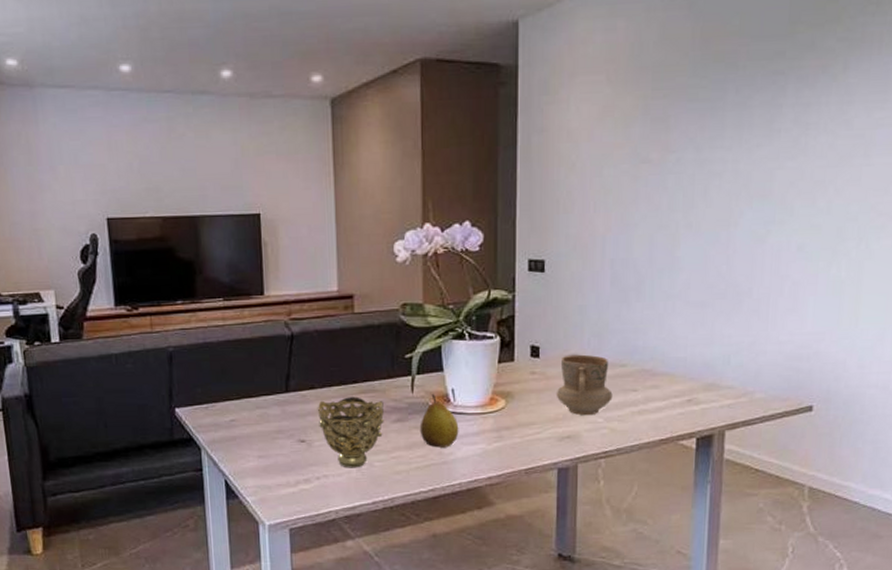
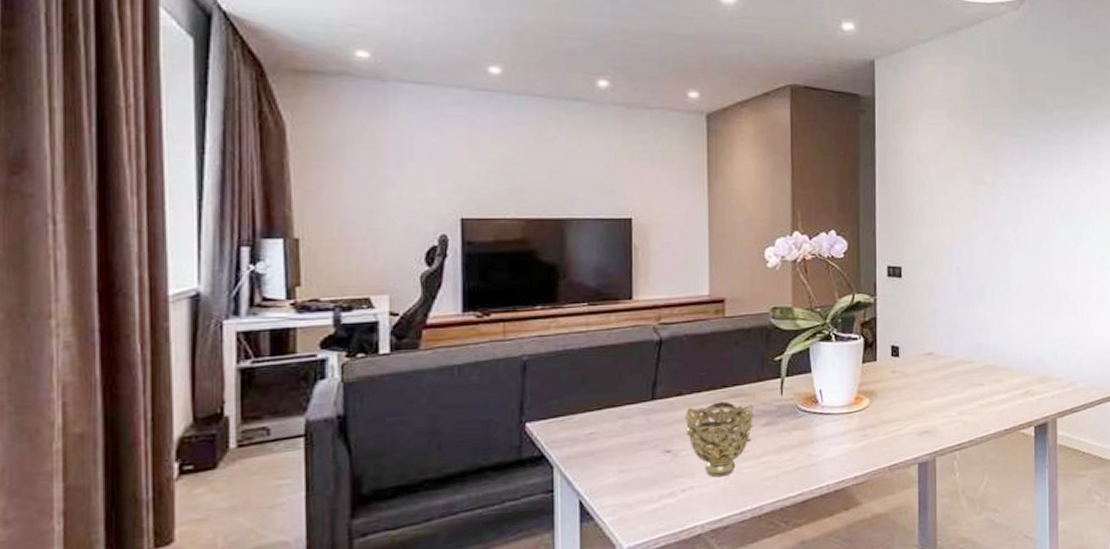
fruit: present [419,394,459,448] -> none [788,396,827,450]
mug: present [556,354,613,415] -> none [914,352,963,410]

